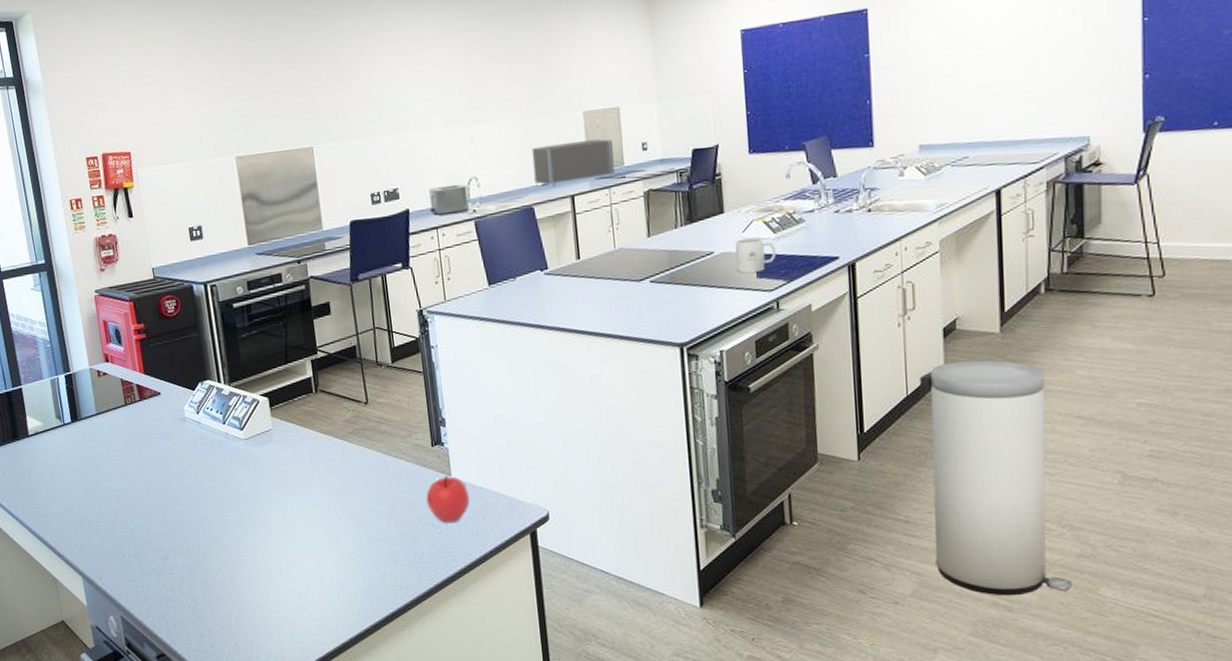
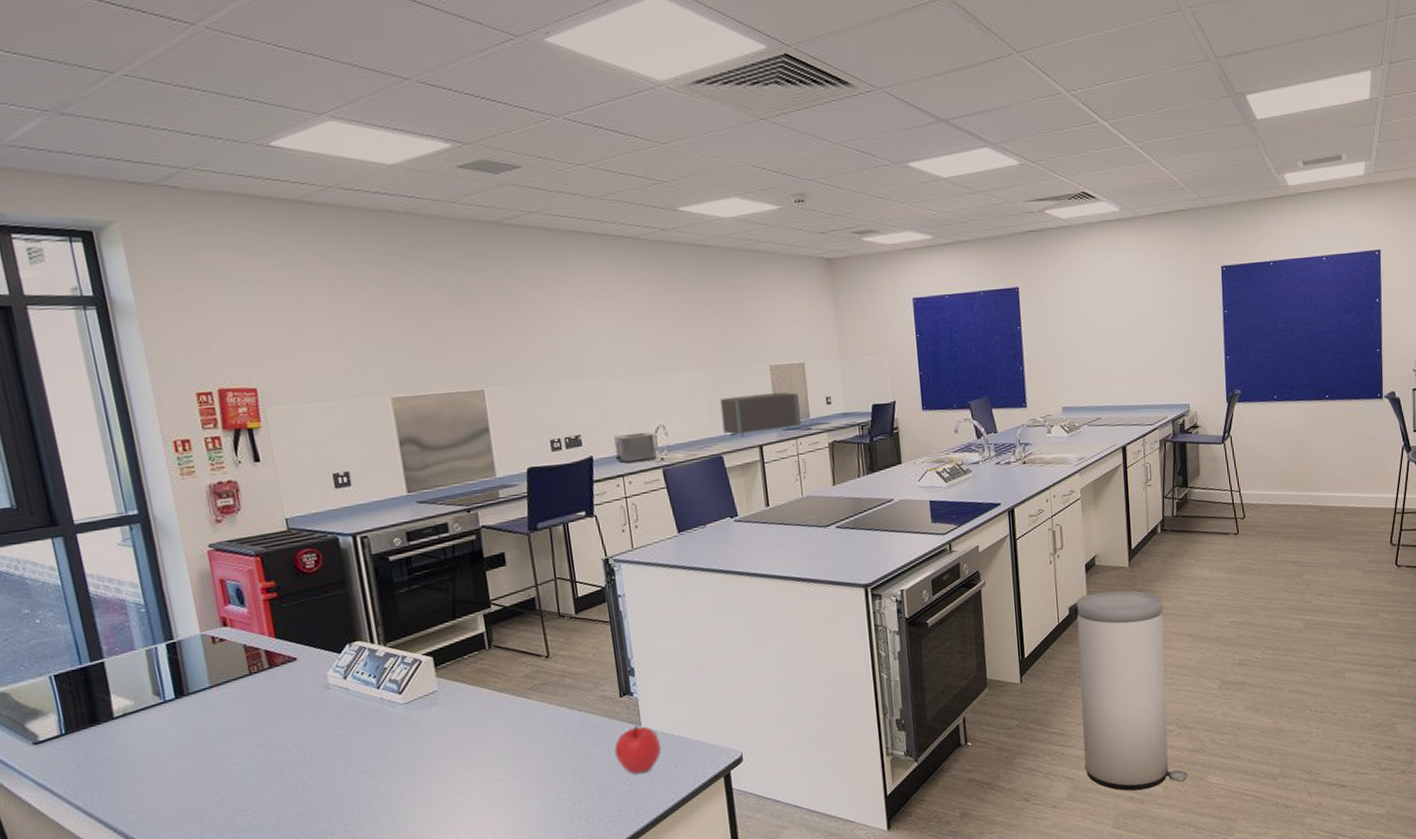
mug: present [734,237,777,274] -> none [911,486,948,519]

